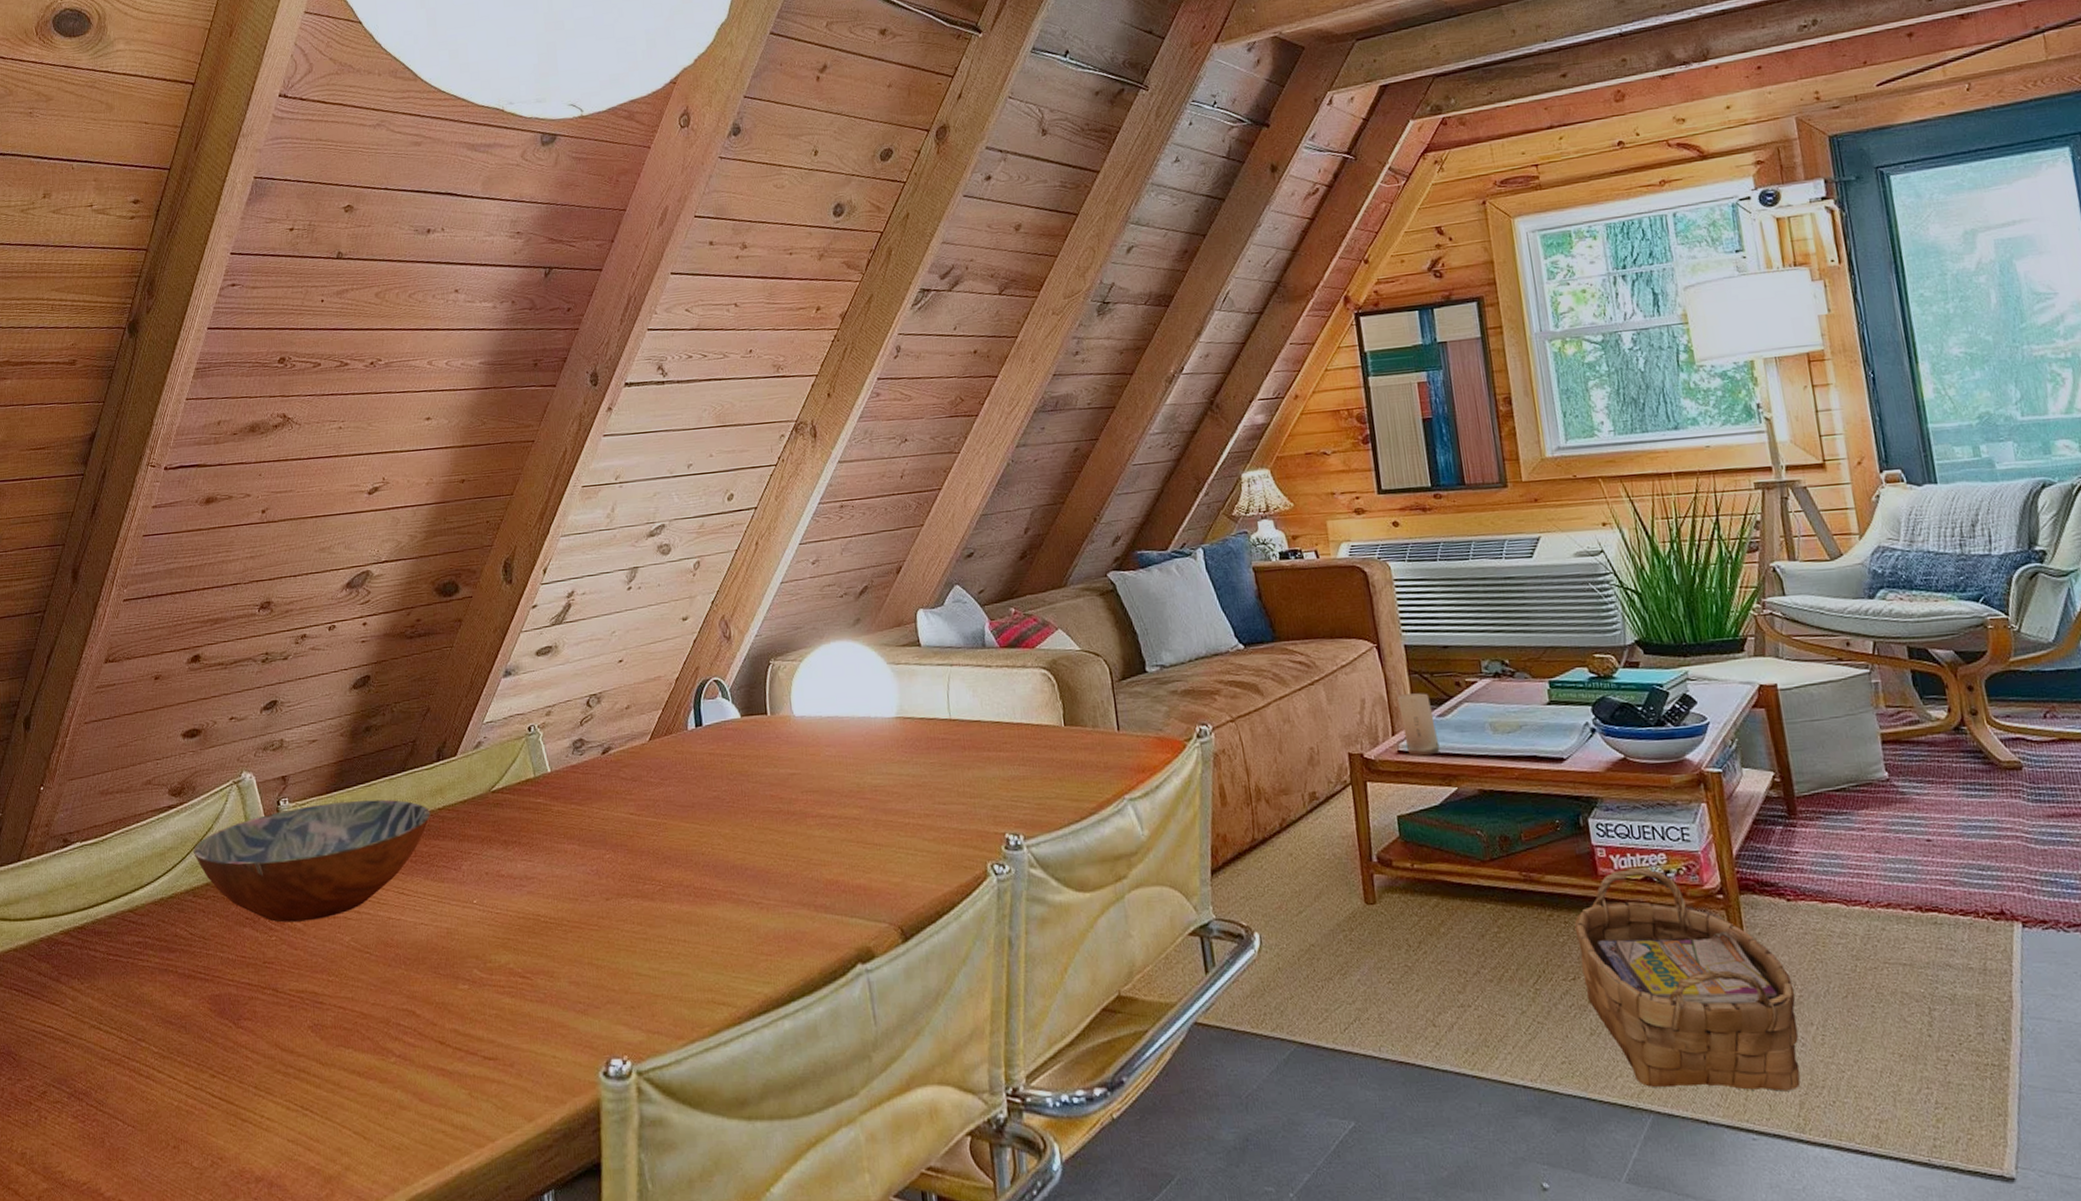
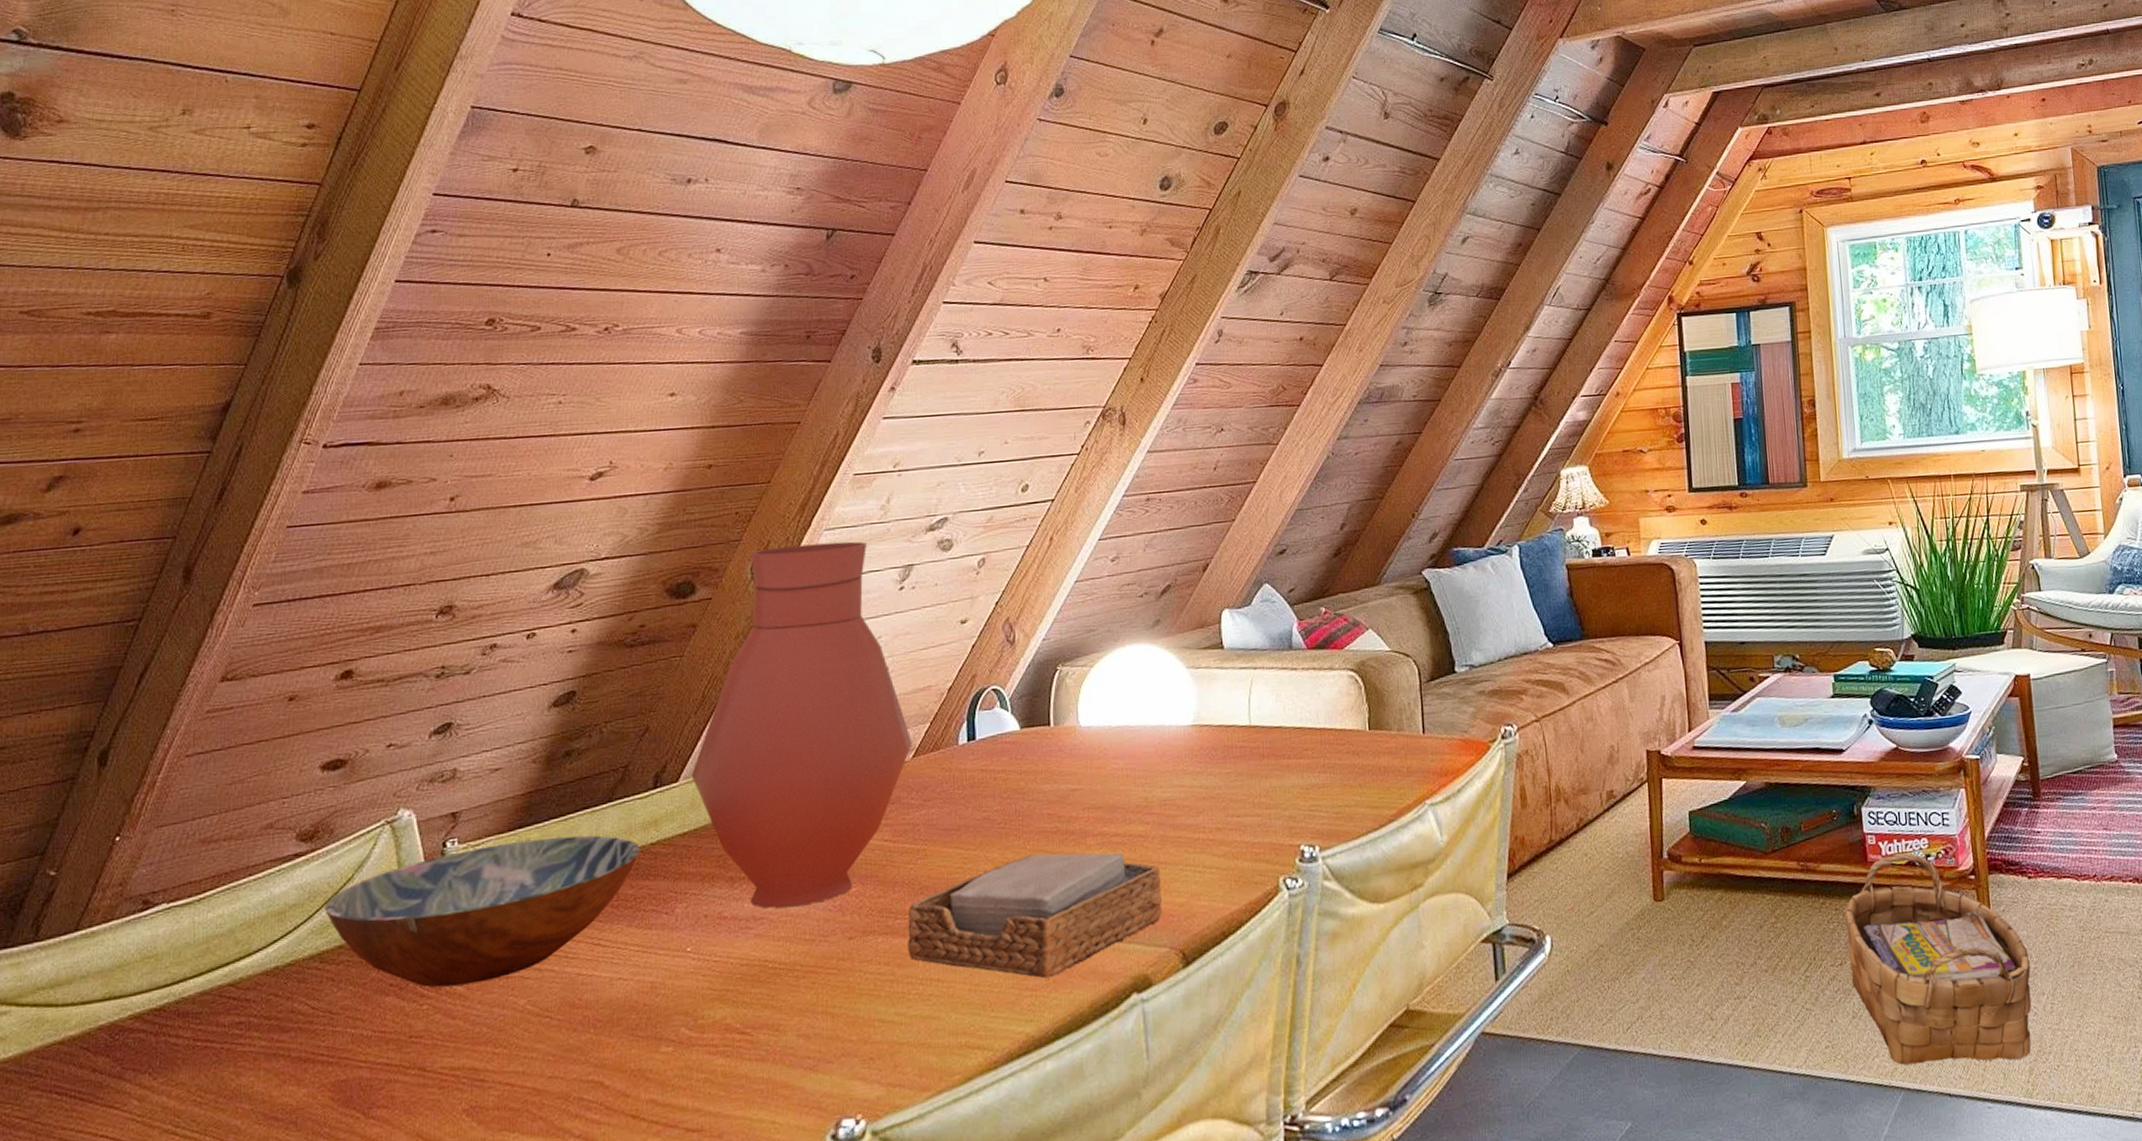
vase: none [466,546,648,869] -> present [691,541,912,908]
napkin holder: none [655,831,880,945] -> present [907,853,1162,979]
candle: present [1397,693,1440,756] -> none [1695,688,1732,751]

